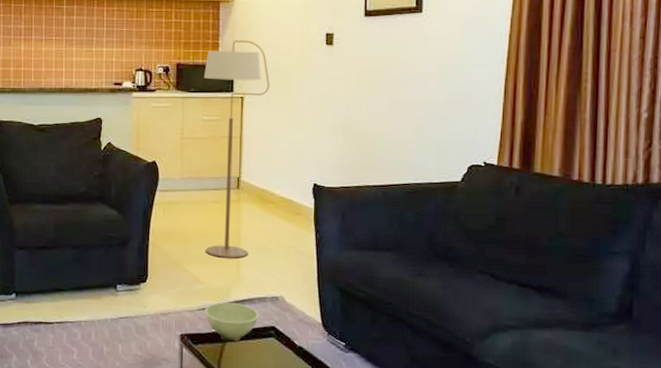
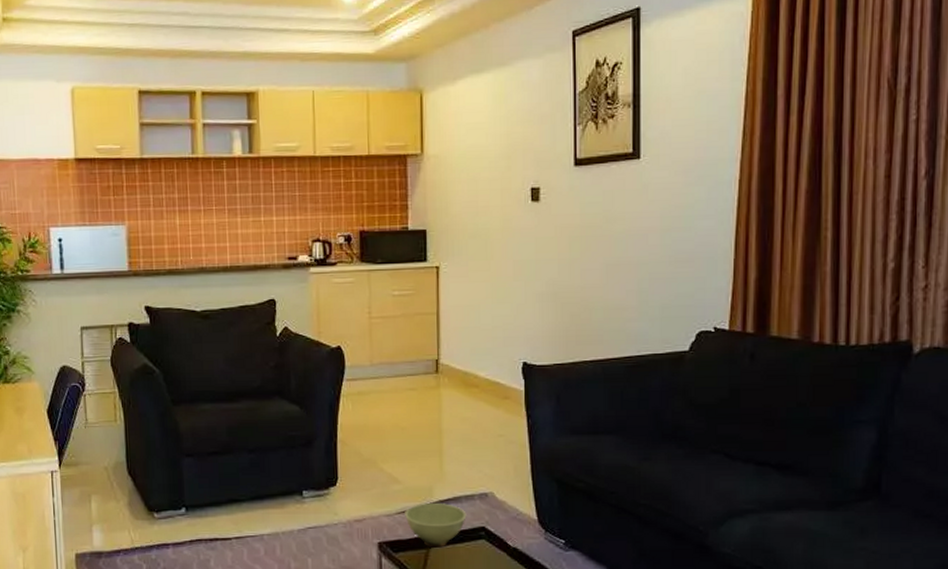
floor lamp: present [204,40,270,259] -> none [392,200,468,453]

